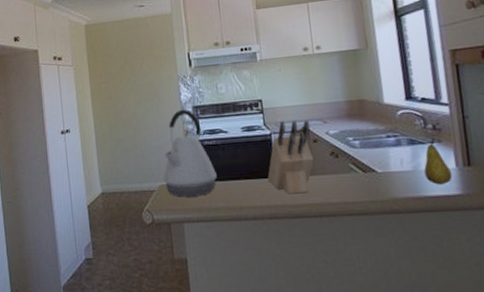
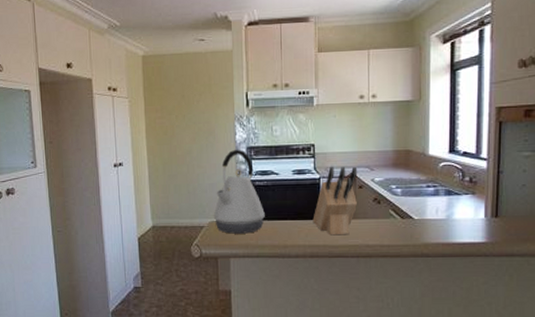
fruit: present [424,138,453,185] -> none [456,190,480,233]

